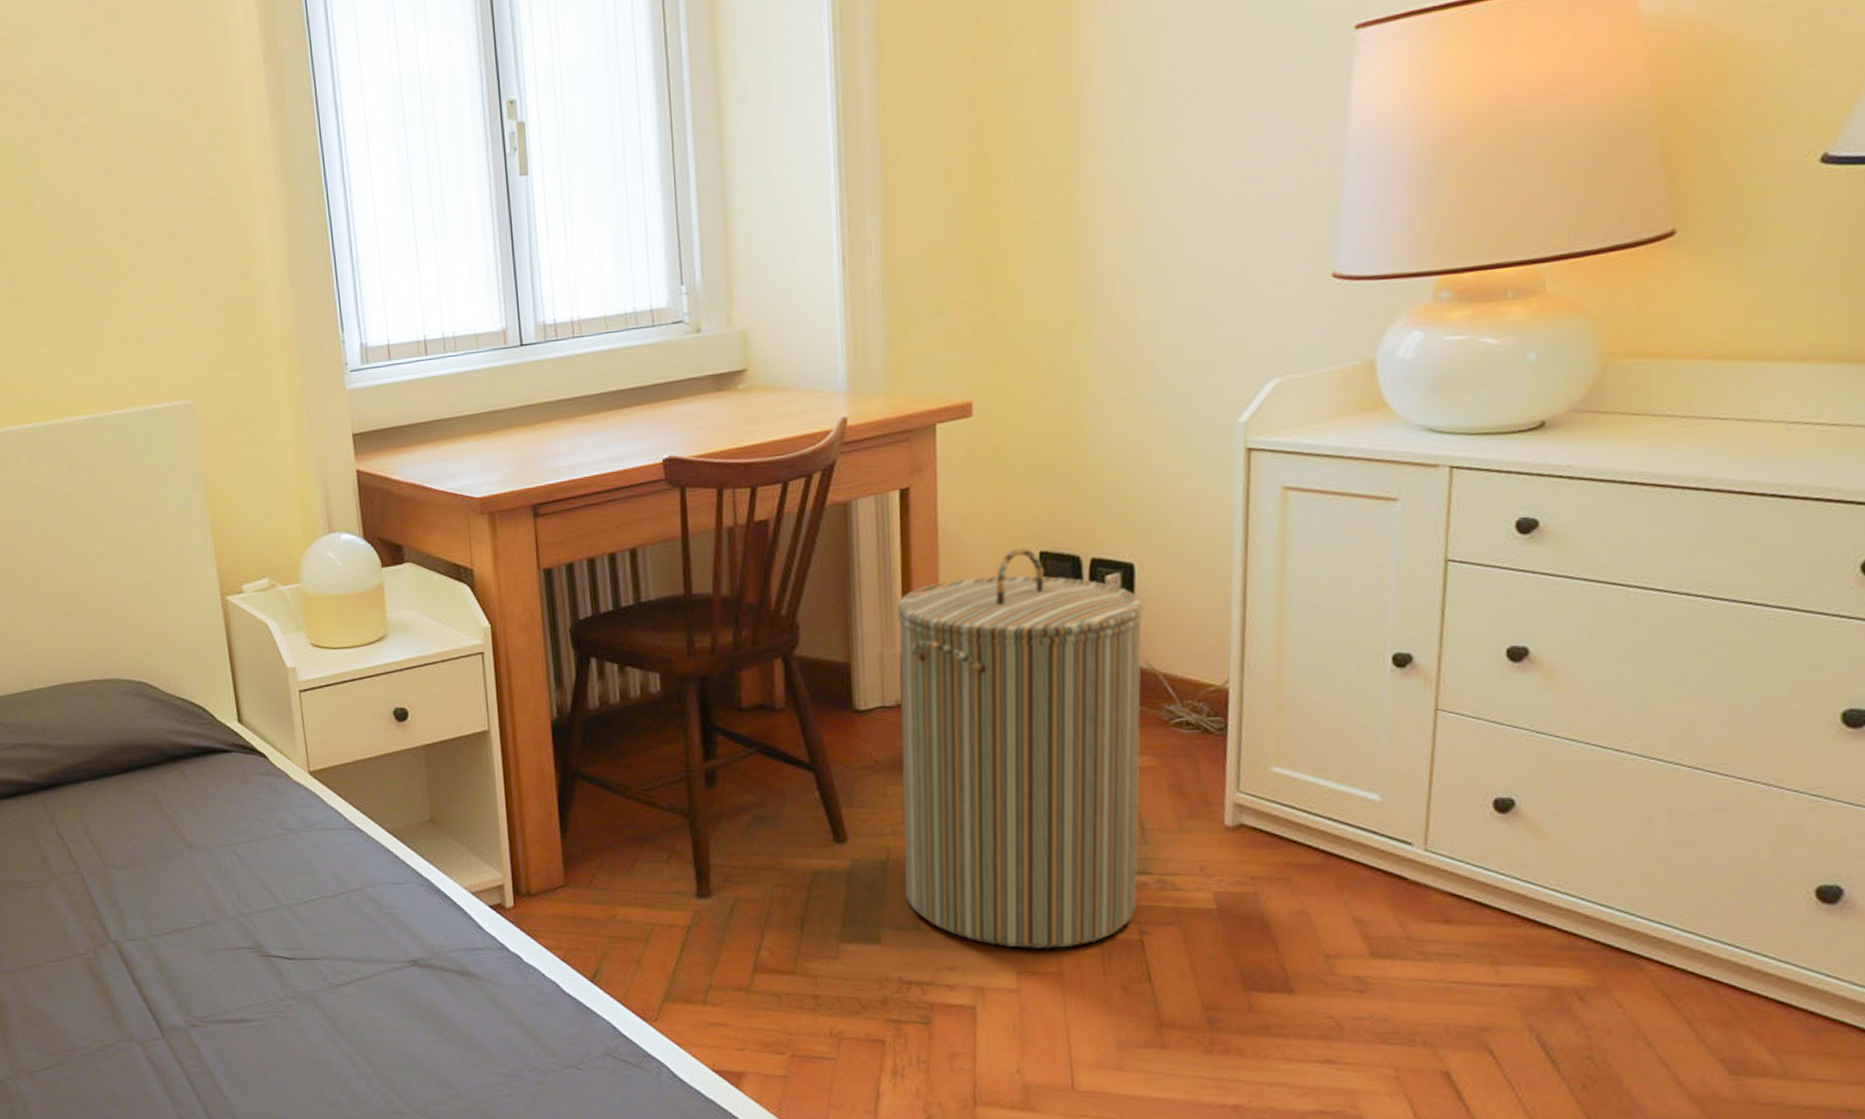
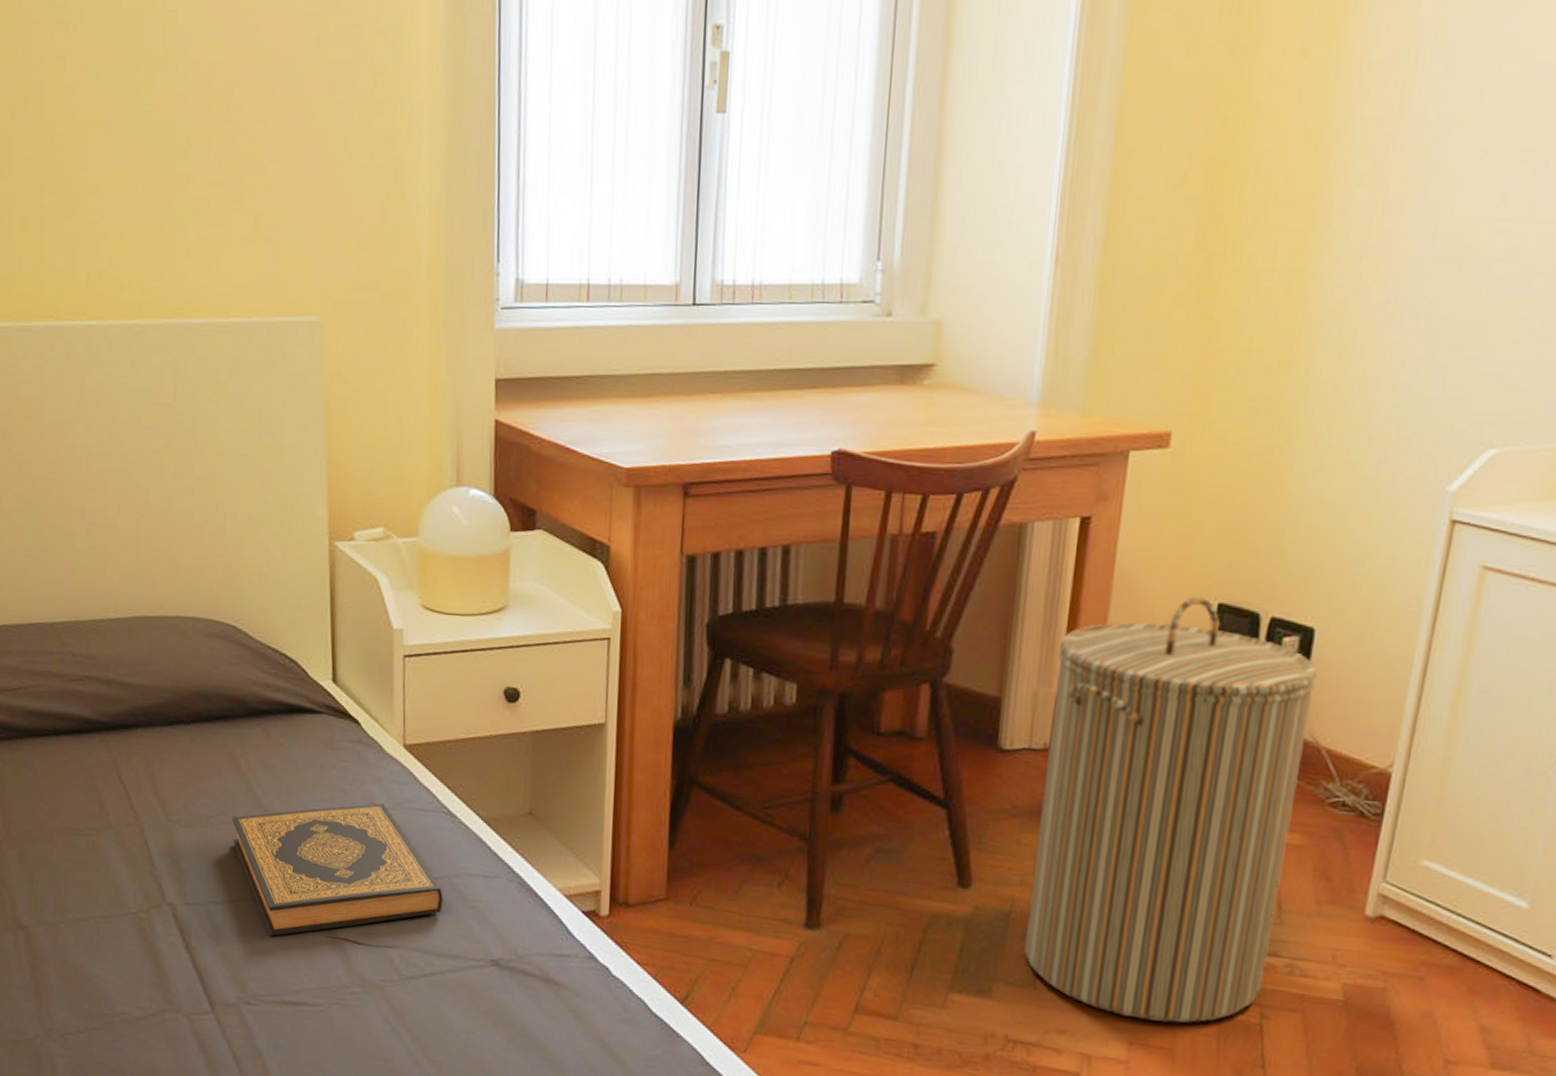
hardback book: none [162,828,361,961] -> present [232,803,443,936]

